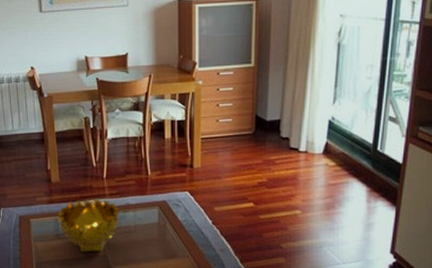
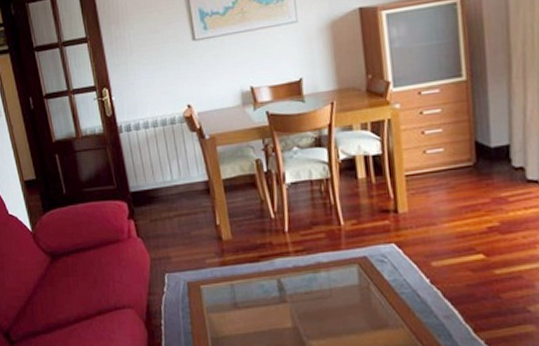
decorative bowl: present [57,198,120,253] -> none [232,257,310,325]

